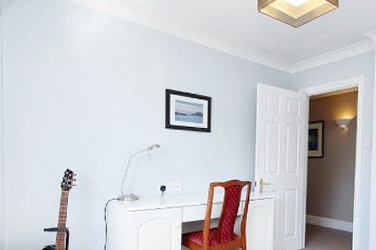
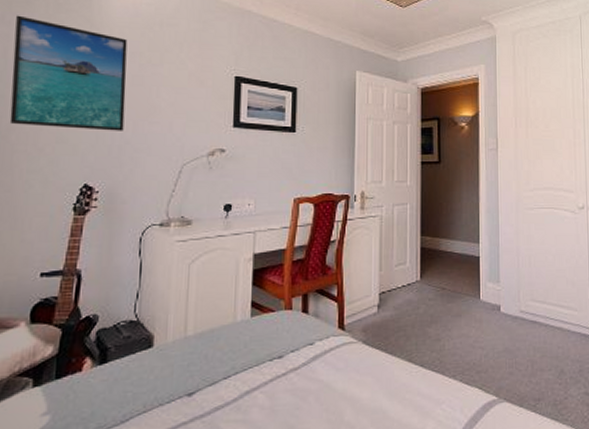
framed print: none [16,46,90,131] -> present [9,15,128,131]

